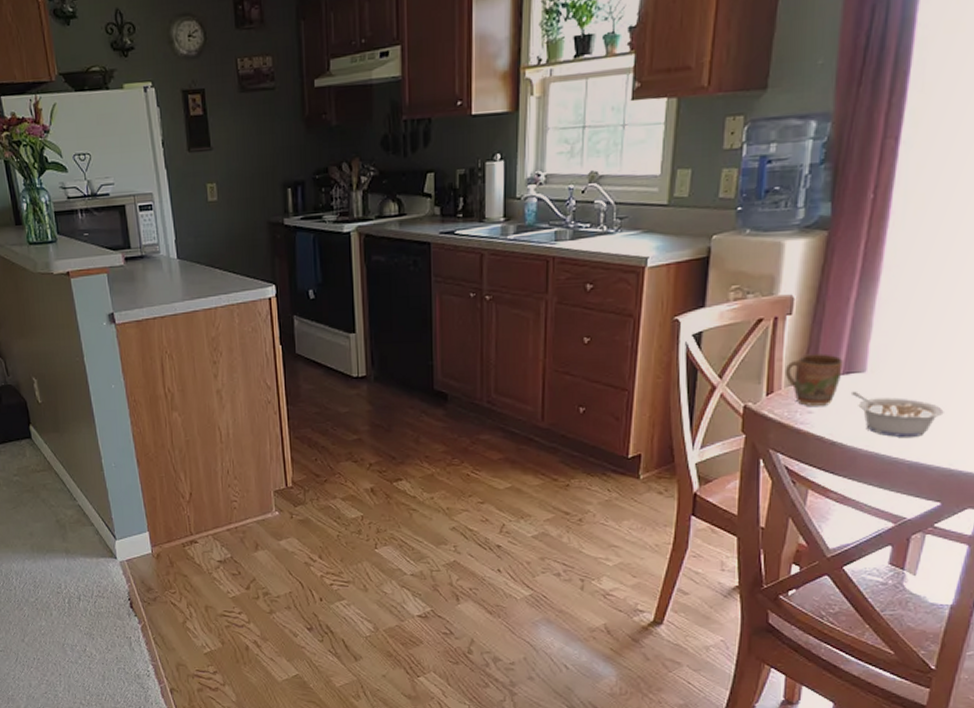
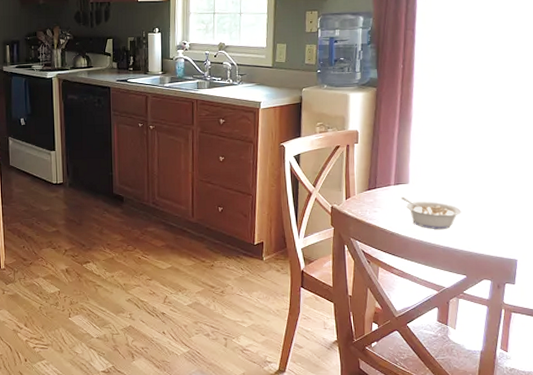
mug: present [784,354,843,406] -> none [356,170,394,207]

